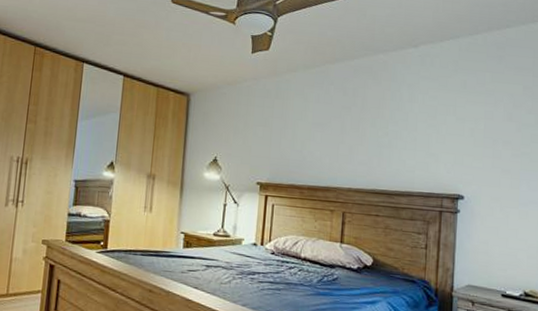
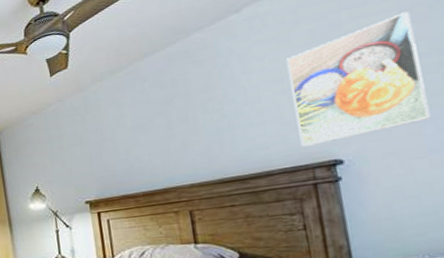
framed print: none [438,88,530,179] -> present [286,11,431,147]

